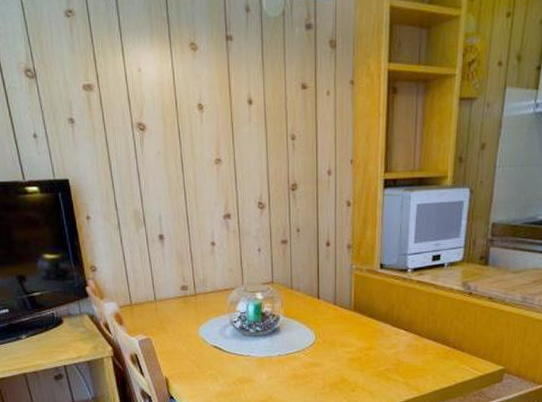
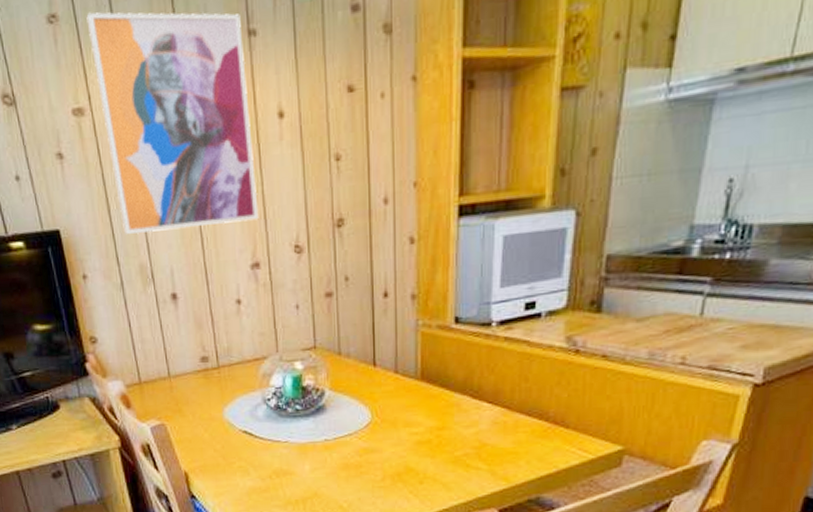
wall art: none [97,11,231,187] -> present [86,12,259,234]

